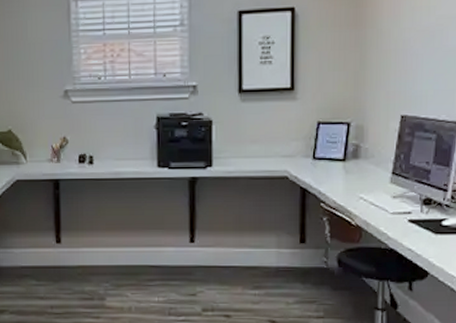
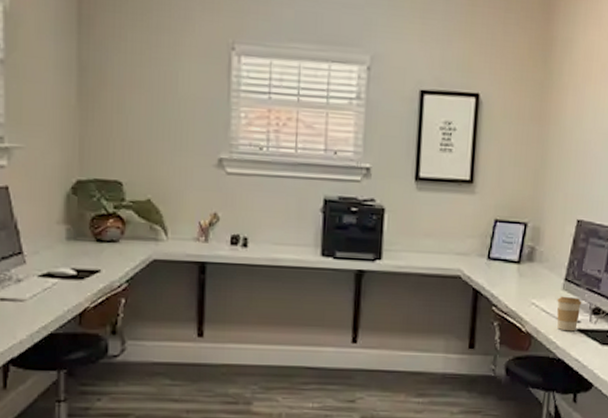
coffee cup: none [385,189,412,223] -> present [557,296,582,332]

